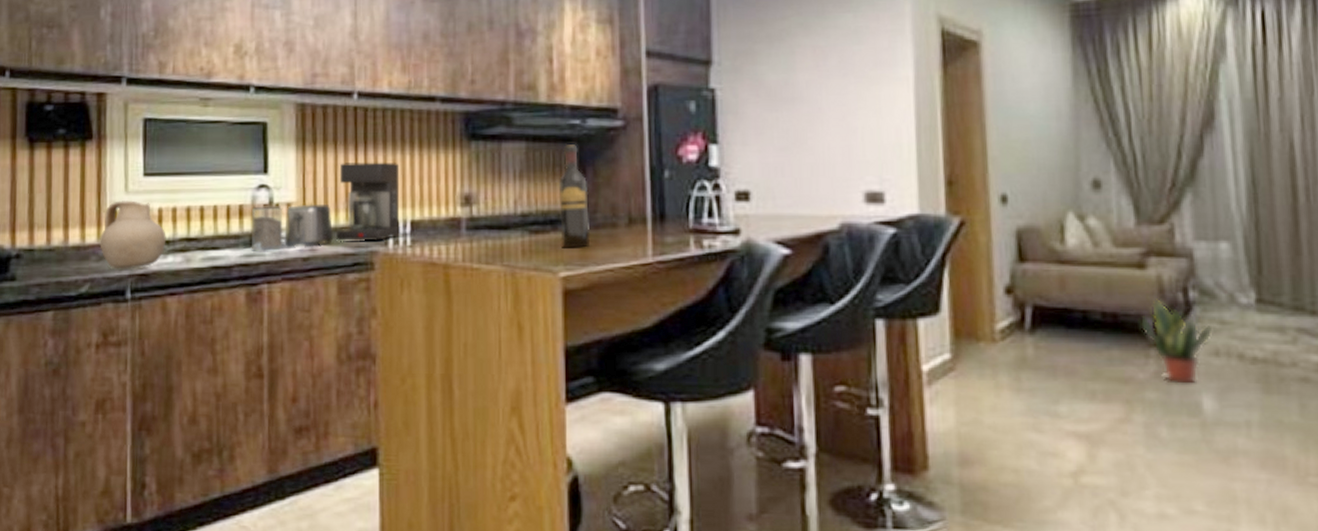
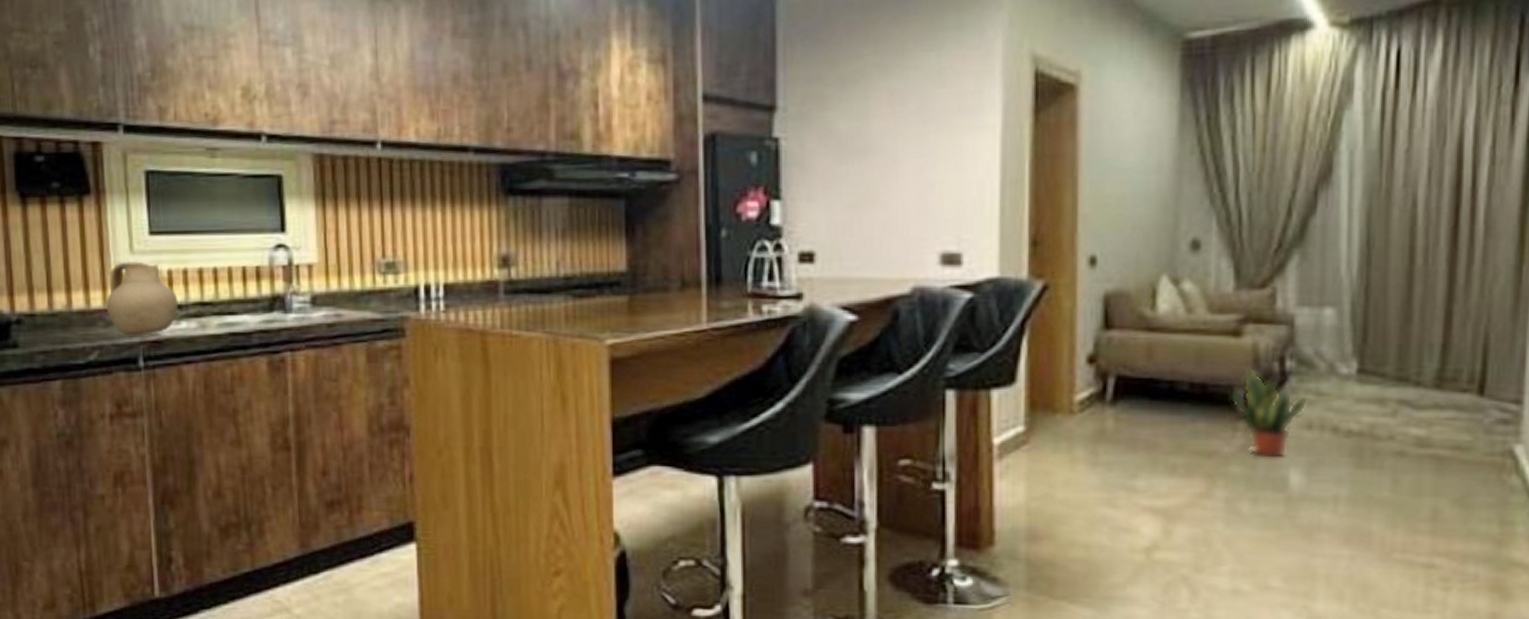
jar: present [251,204,282,251] -> none [269,266,304,317]
toaster: present [284,203,334,248] -> none [307,265,361,313]
coffee maker: present [335,162,401,241] -> none [362,219,434,306]
wine bottle: present [558,144,591,248] -> none [604,200,640,314]

